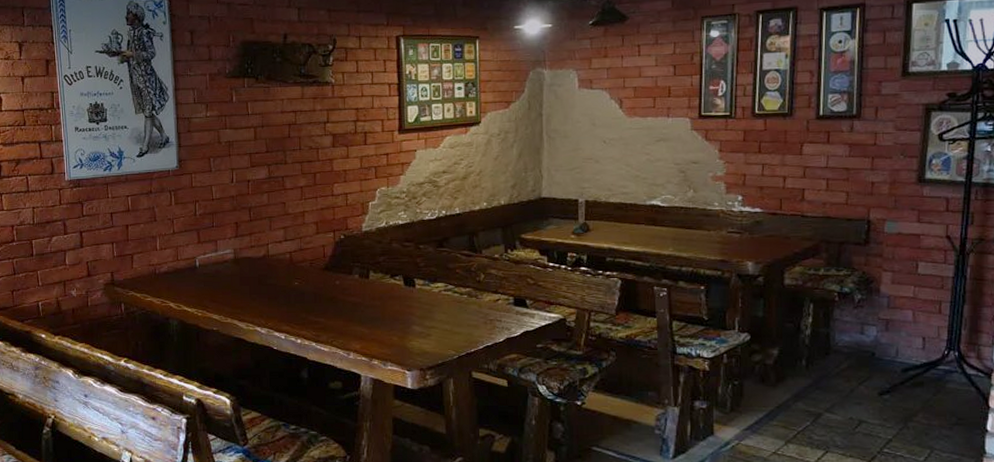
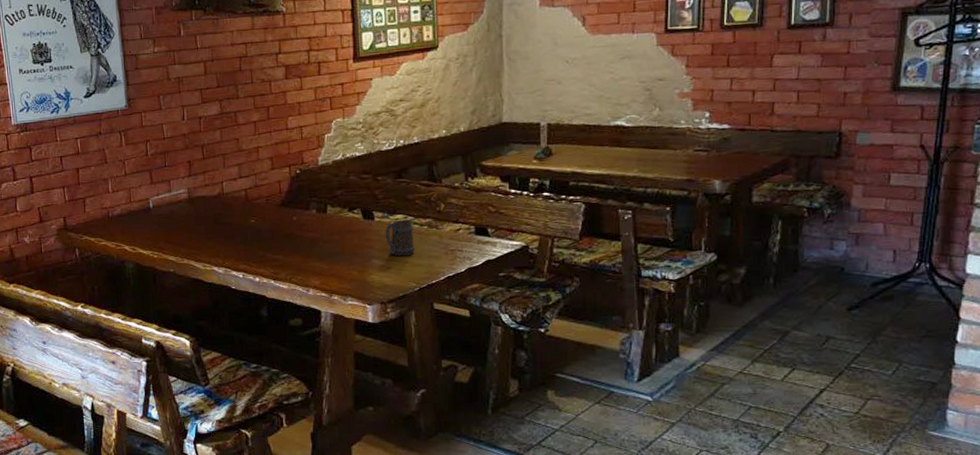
beer mug: none [425,288,455,324] -> present [385,219,415,257]

